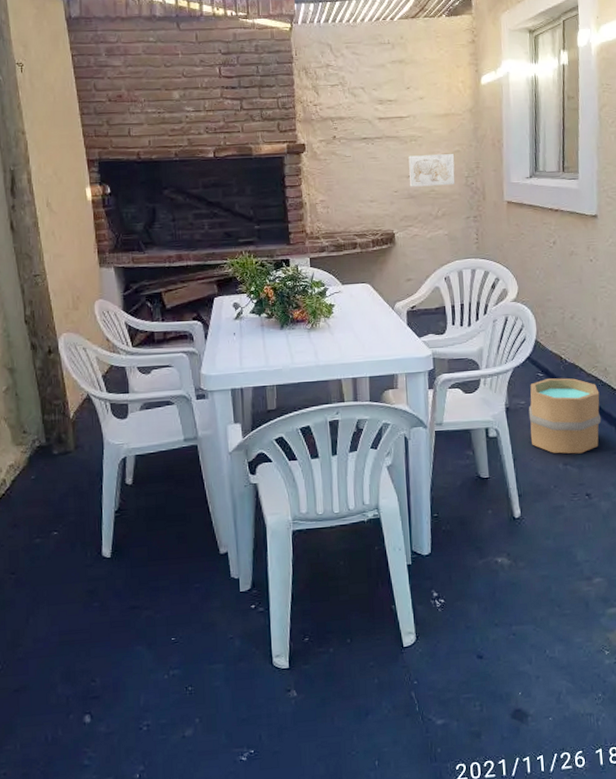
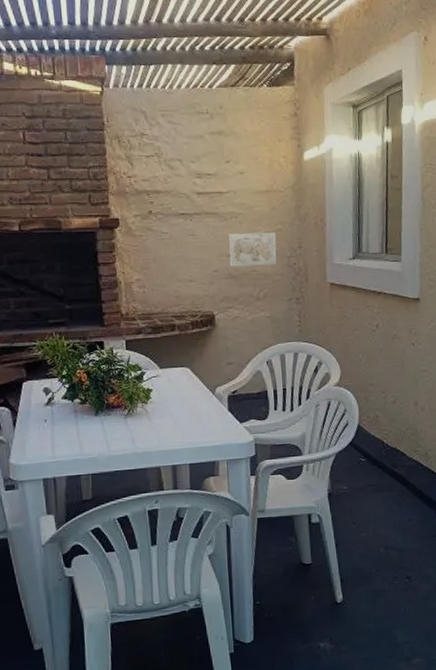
bucket: present [528,378,602,454] -> none [350,462,422,538]

